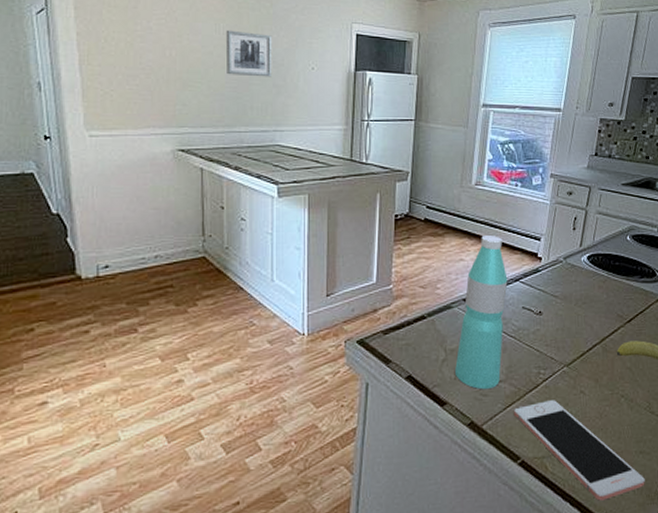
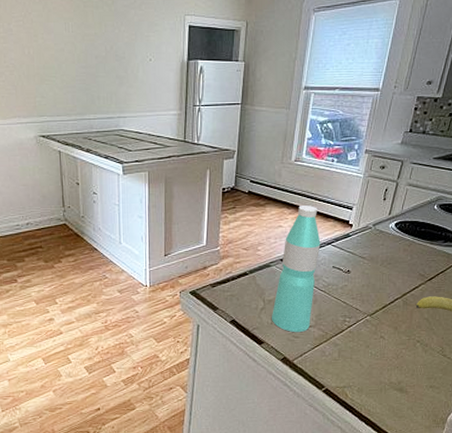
wall art: present [225,30,273,77] -> none [74,27,115,70]
cell phone: present [513,400,645,501] -> none [320,343,433,422]

